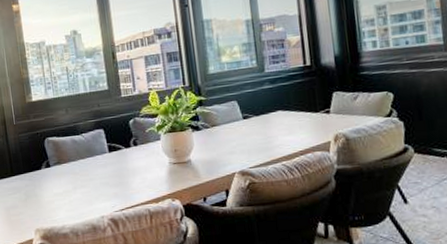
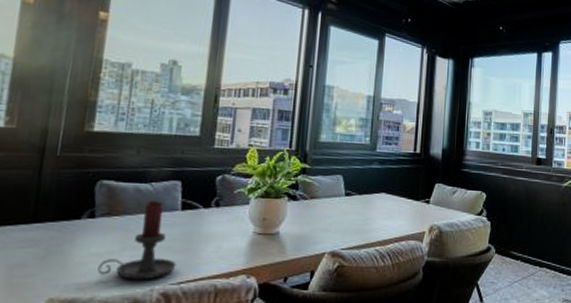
candle holder: none [61,148,116,211] -> present [97,201,177,280]

